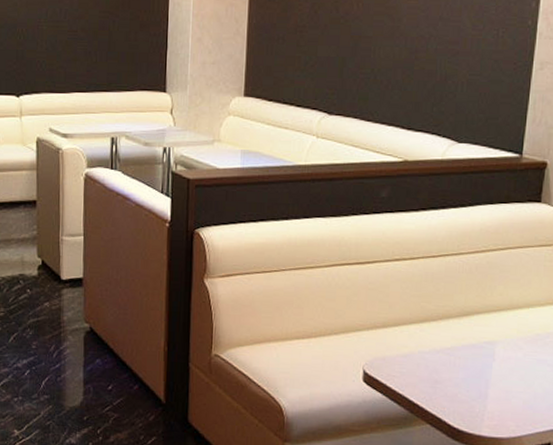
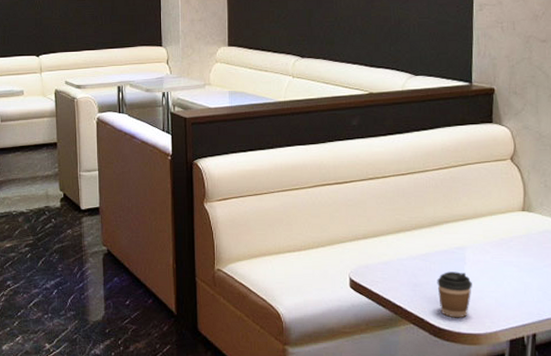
coffee cup: none [460,368,500,420] -> present [437,271,472,318]

